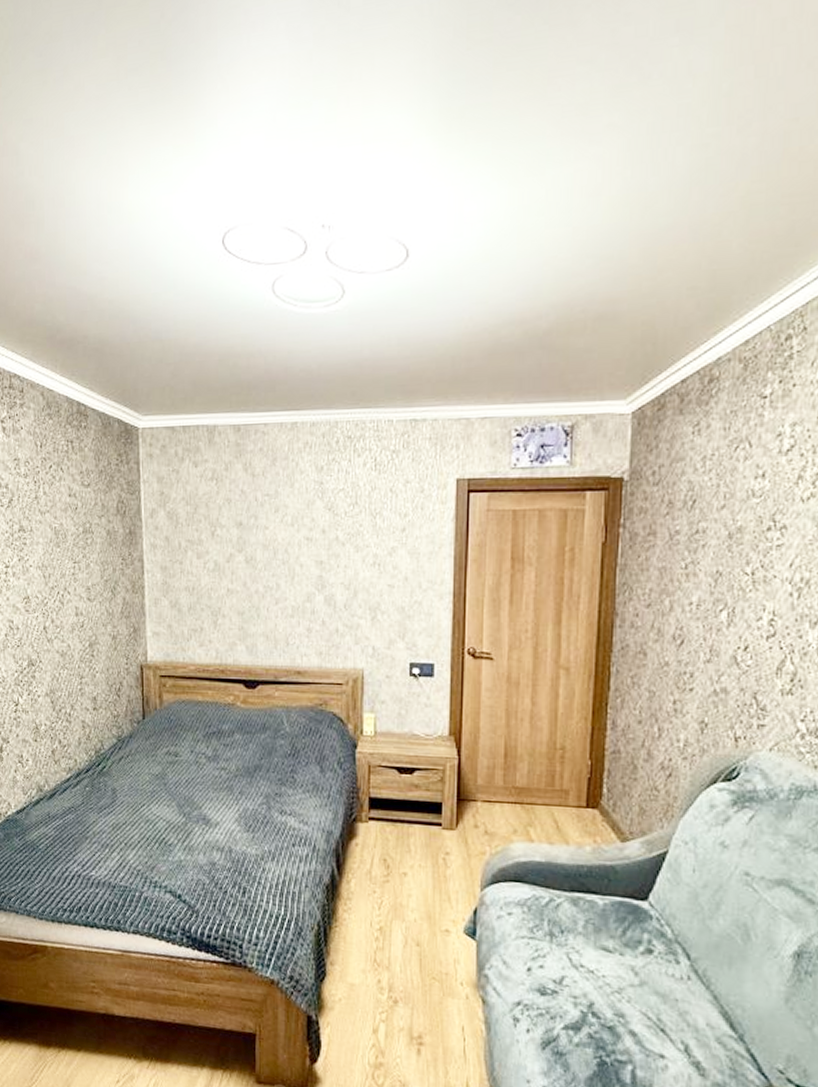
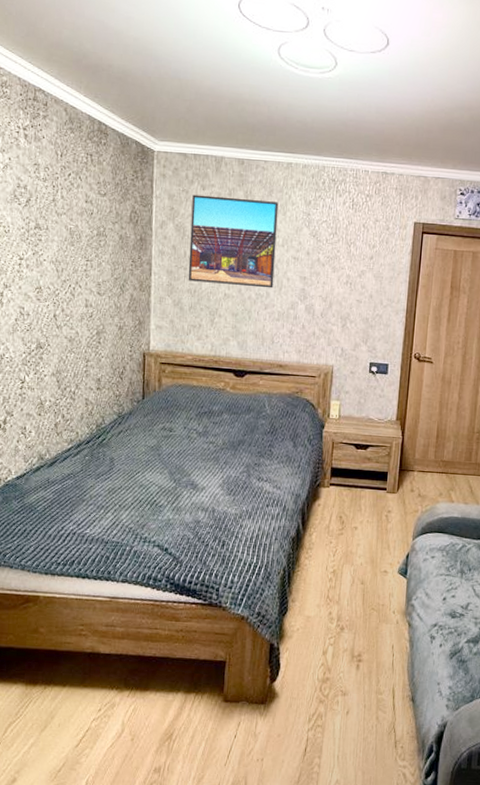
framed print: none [184,472,284,578] -> present [188,194,279,289]

